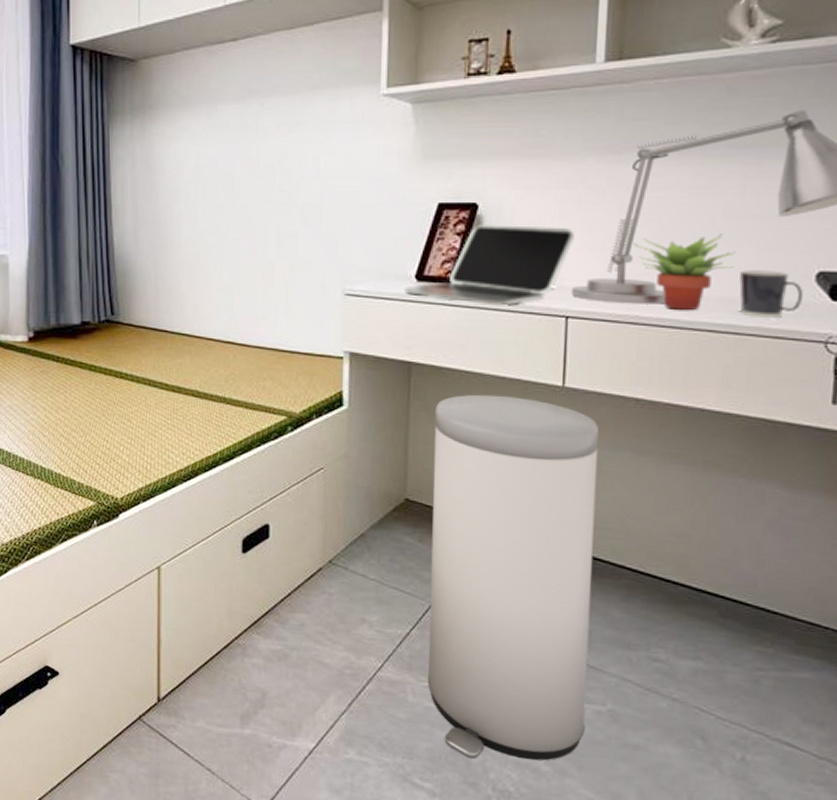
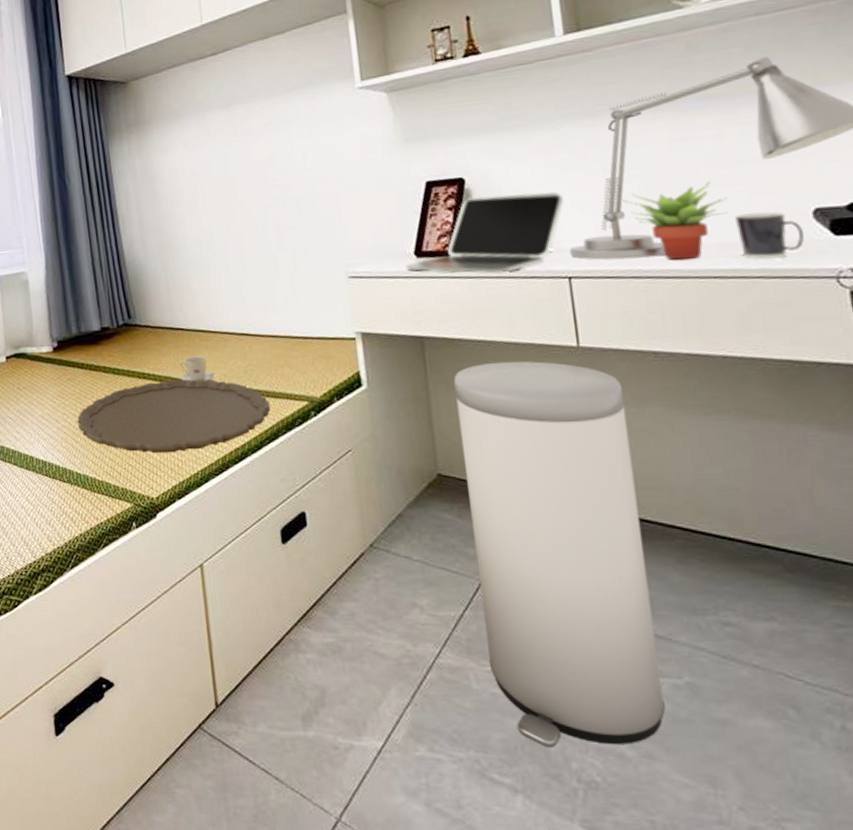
tray: none [47,382,248,456] -> present [77,379,271,454]
teacup: none [158,360,195,387] -> present [179,356,215,382]

